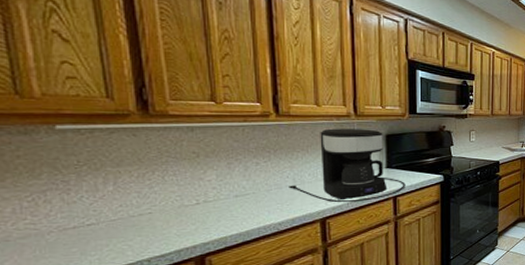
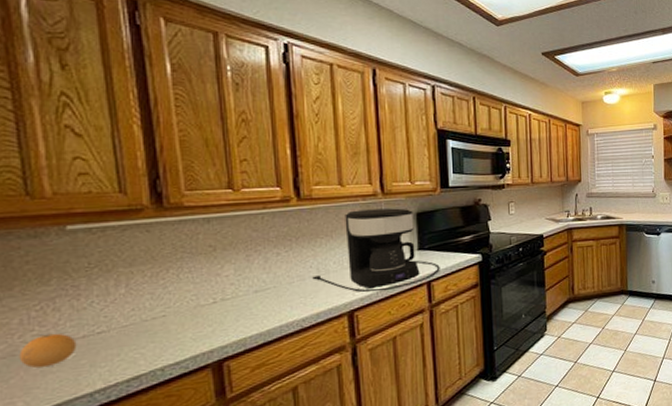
fruit: none [12,223,68,254] -> present [19,333,77,369]

